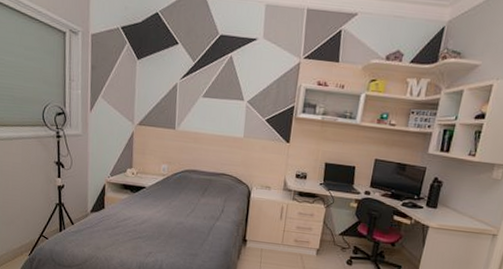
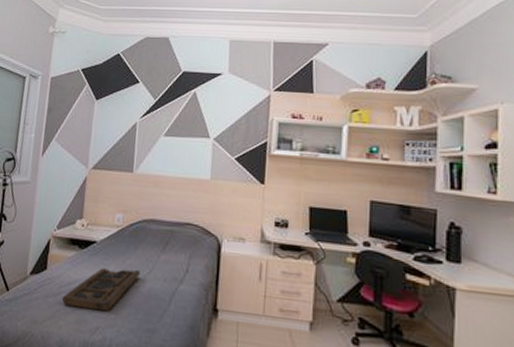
decorative tray: none [120,208,184,241] -> present [62,268,140,312]

